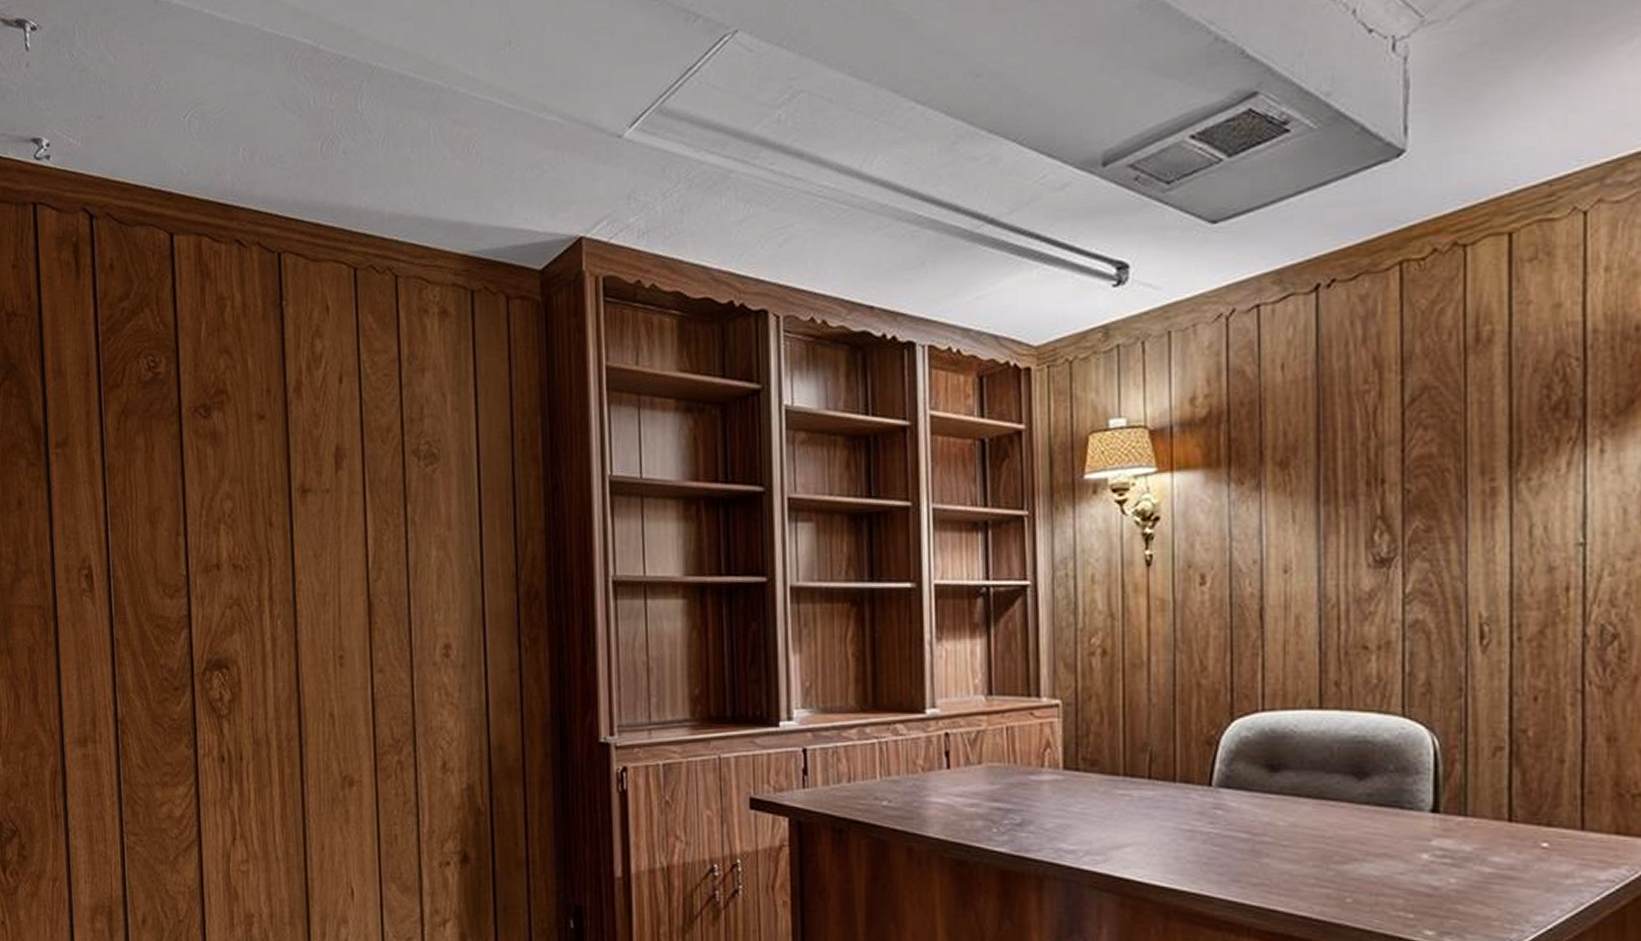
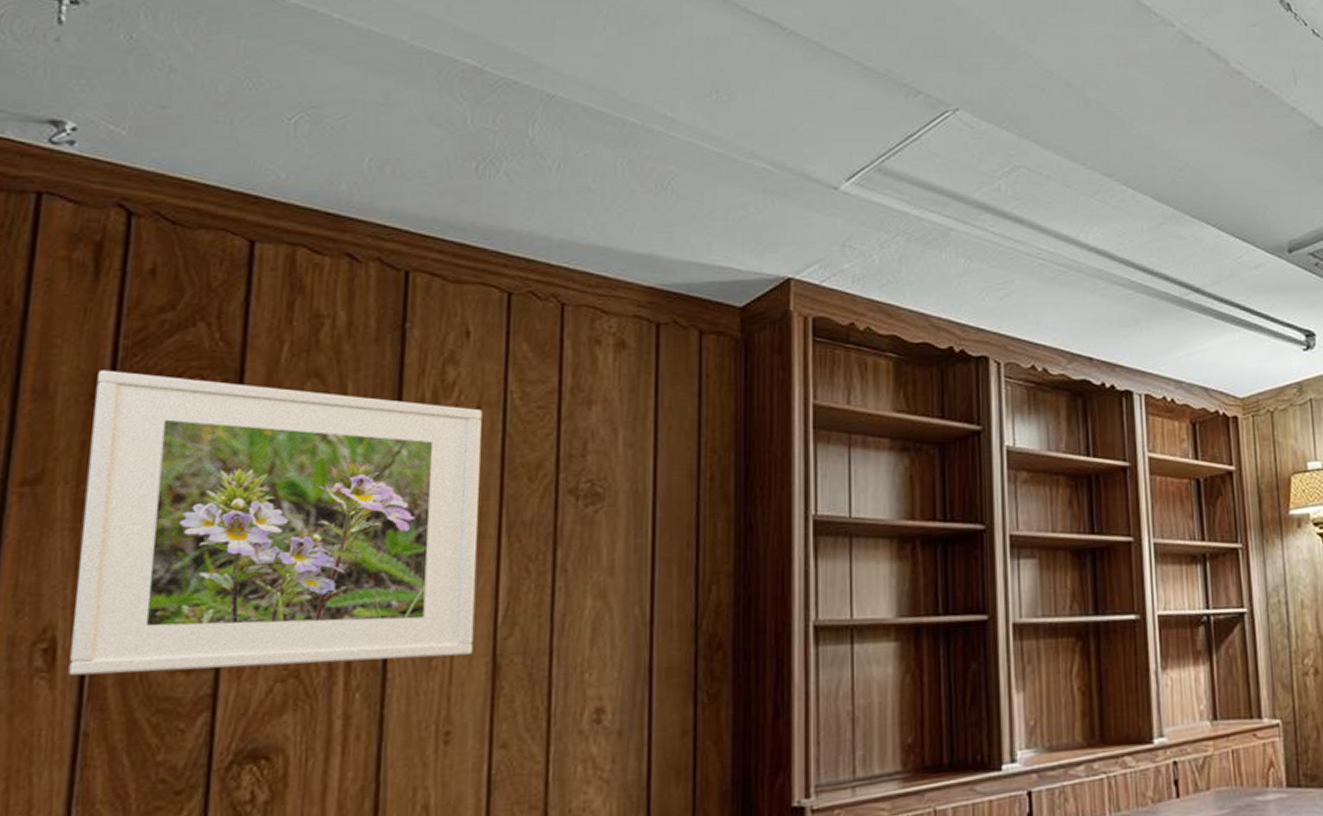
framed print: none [89,352,353,596] -> present [68,370,482,676]

